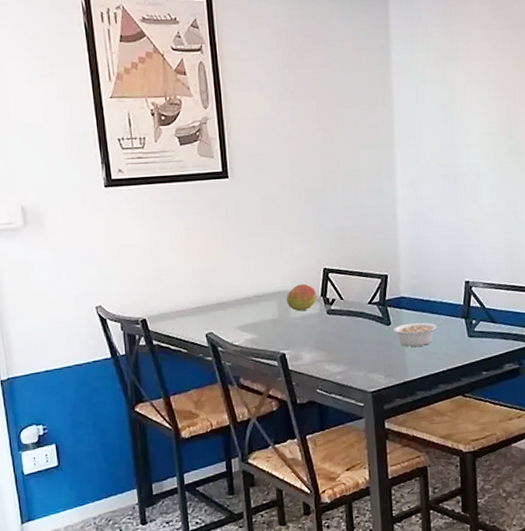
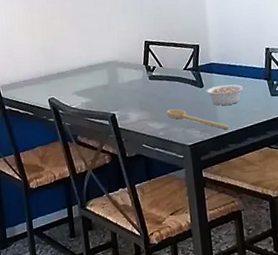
fruit: present [286,283,317,312] -> none [114,54,140,78]
spoon: none [346,349,418,375] -> present [166,109,229,130]

